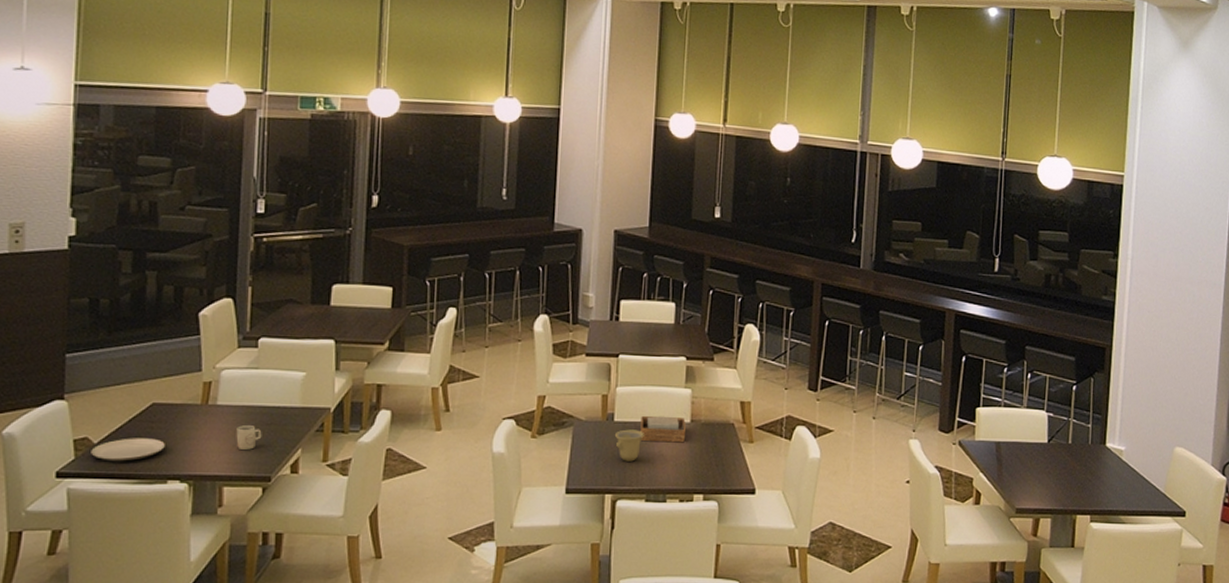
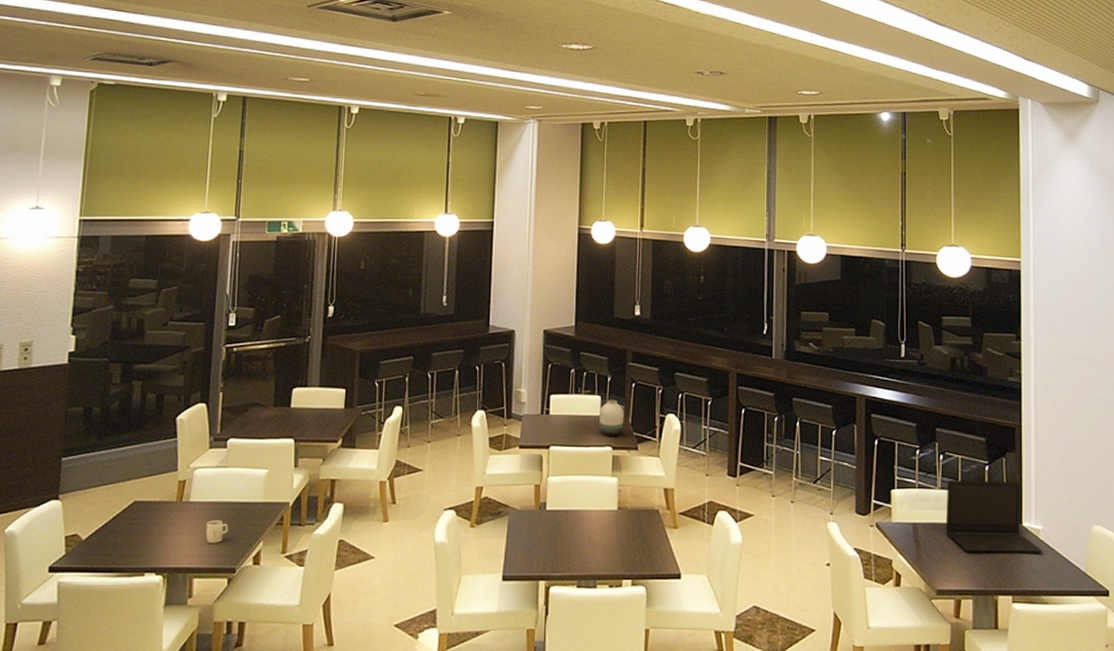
plate: present [91,438,165,462] -> none [79,534,144,556]
cup: present [614,429,644,462] -> none [547,517,575,549]
napkin holder: present [640,415,686,443] -> none [571,503,614,530]
vase: none [672,307,701,346] -> present [599,399,625,436]
laptop: none [1028,399,1123,474] -> present [946,480,1042,553]

